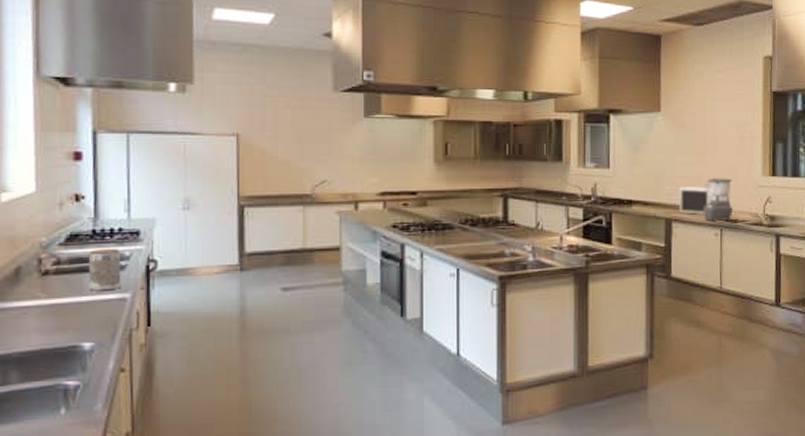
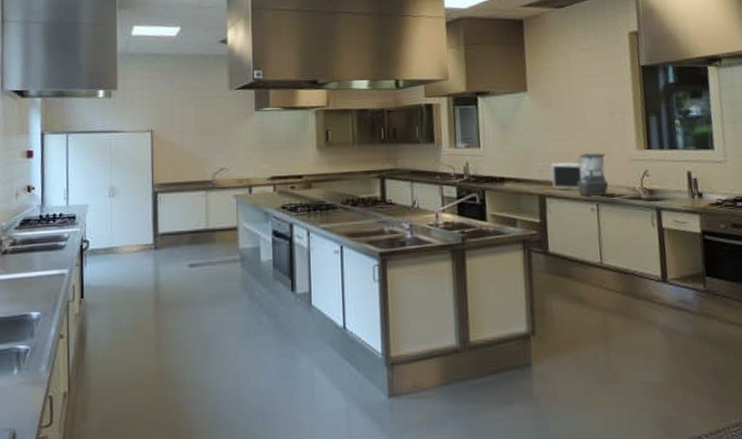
jar: present [88,249,121,291] -> none [36,231,61,268]

